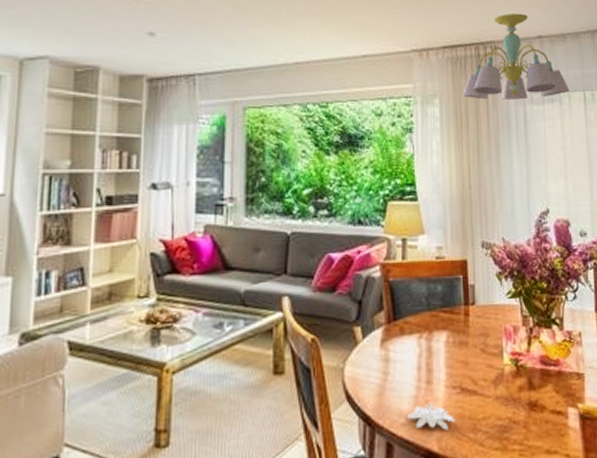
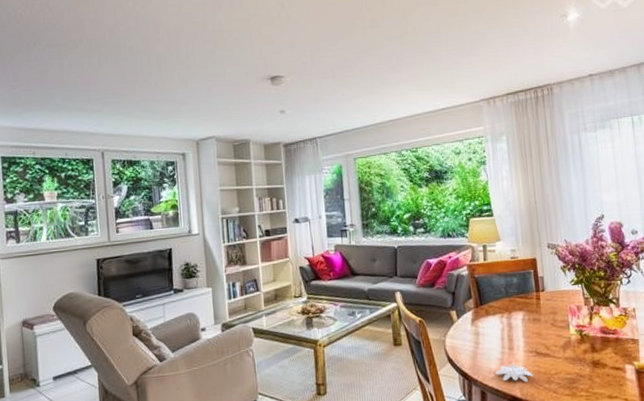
chandelier: present [461,13,570,100] -> none [524,57,619,133]

